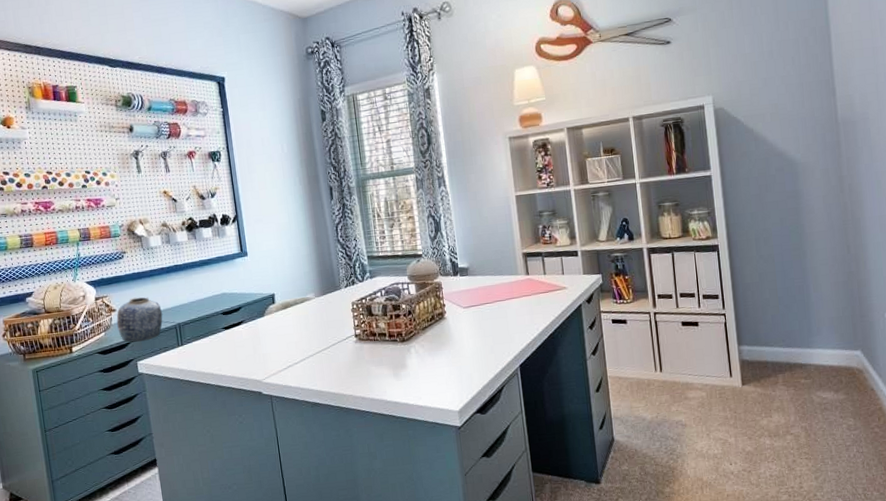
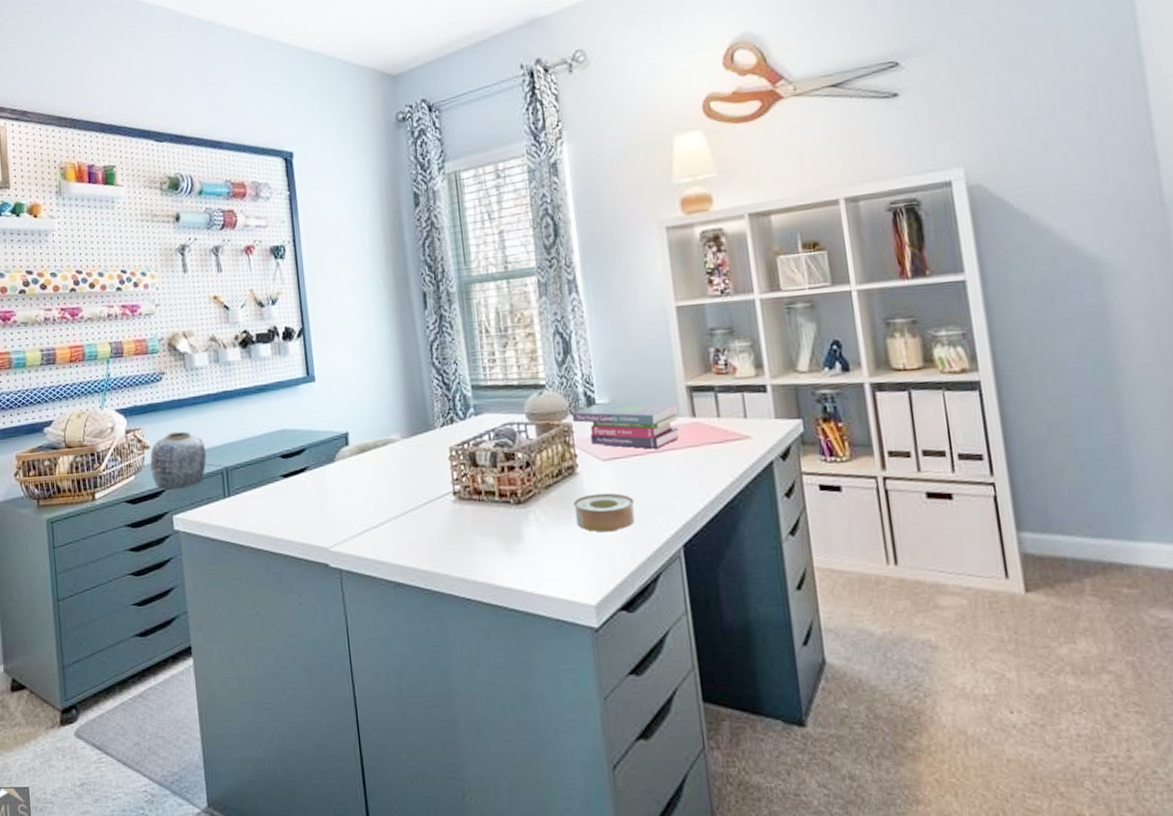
books: none [441,266,518,299] -> present [571,402,680,449]
adhesive tape: none [443,331,486,359] -> present [573,492,635,532]

